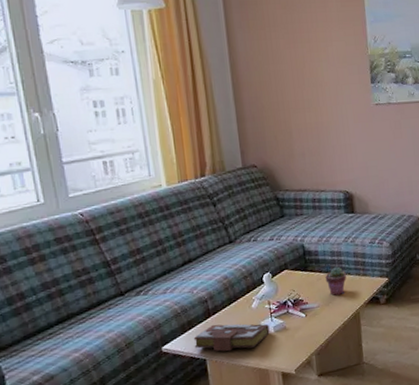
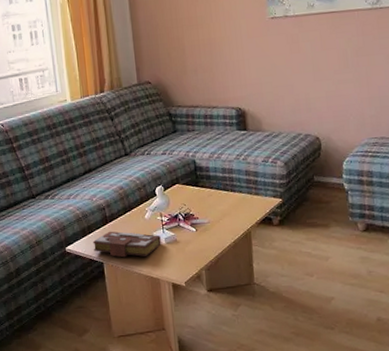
potted succulent: present [325,266,346,296] -> none [216,184,238,213]

